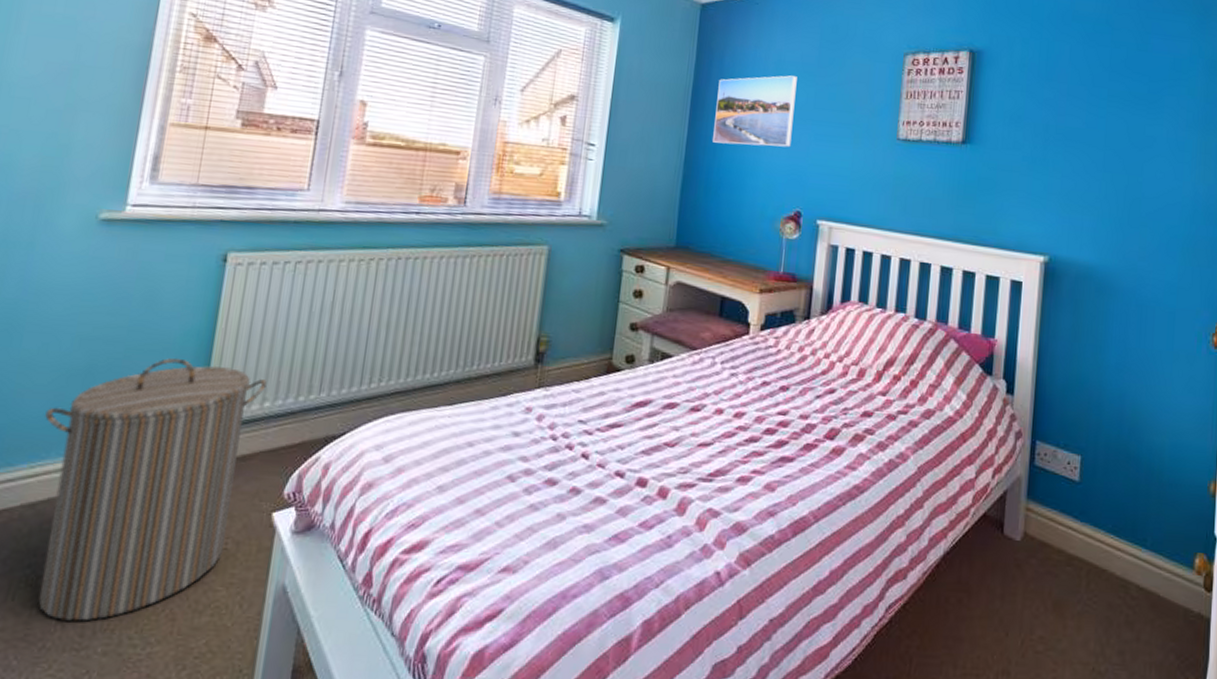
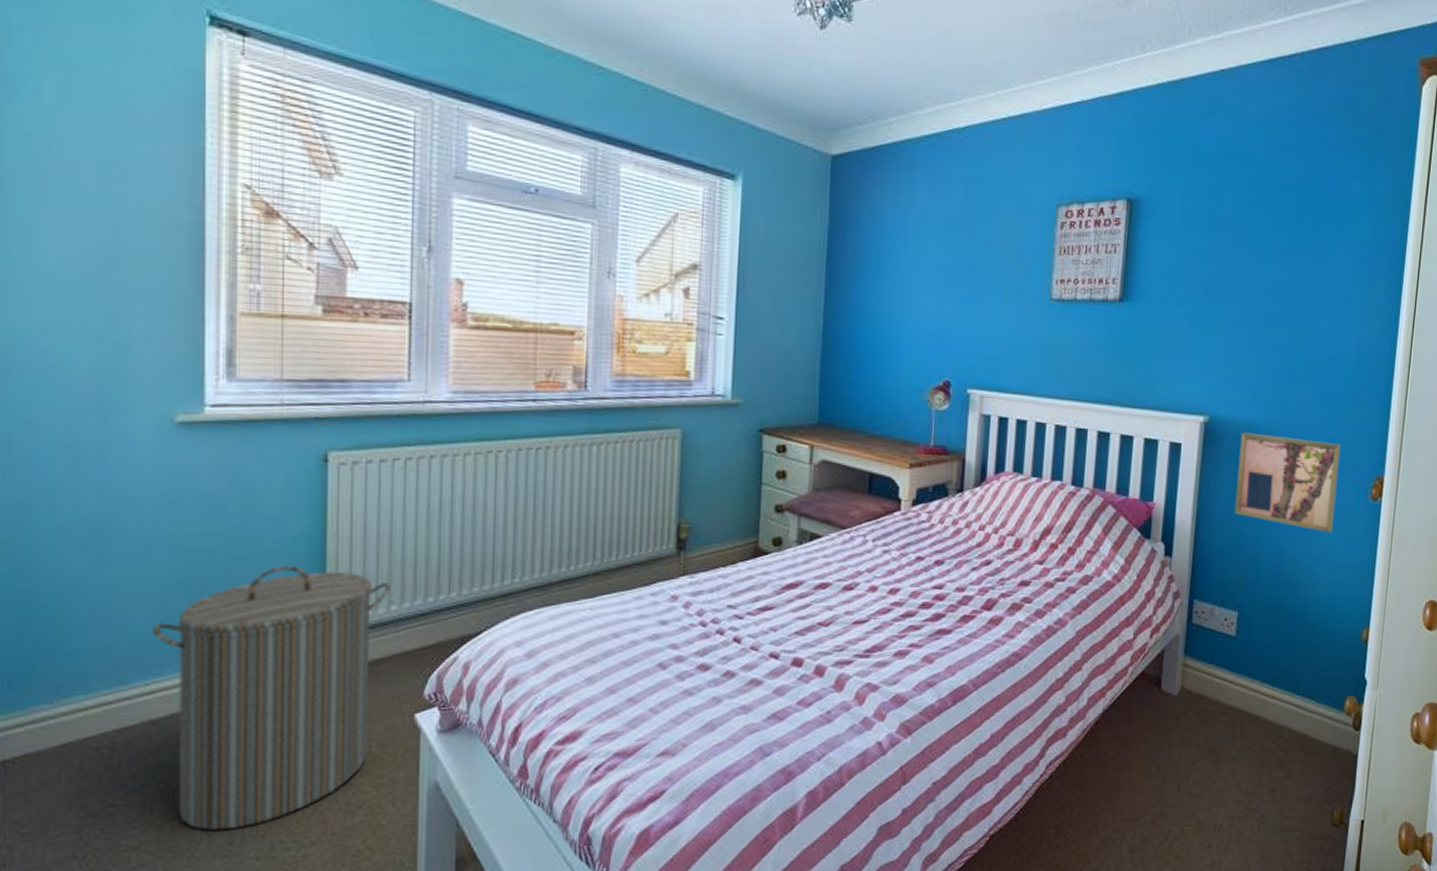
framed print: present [713,75,797,148] -> none [852,233,941,313]
wall art: none [1075,274,1181,380] -> present [1234,432,1341,534]

